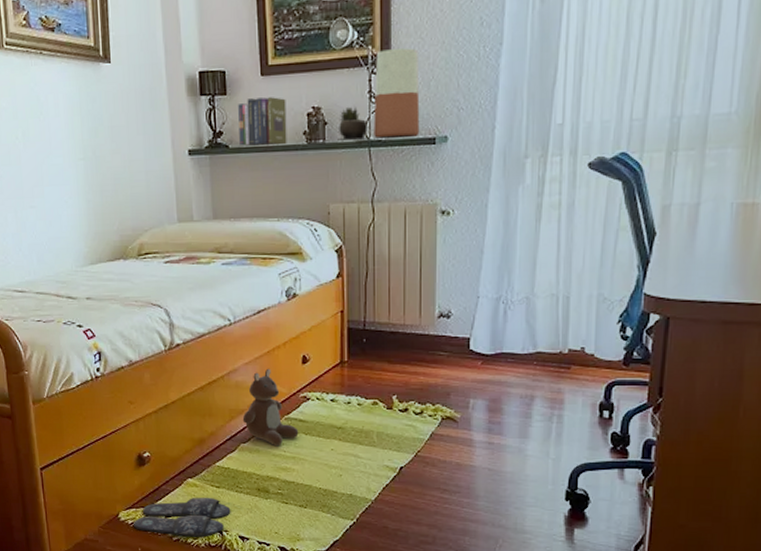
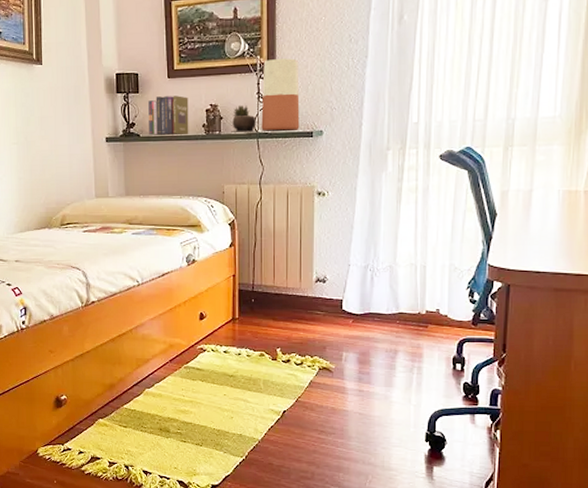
slippers: present [134,497,231,537] -> none [51,435,136,471]
teddy bear: present [242,368,299,447] -> none [147,323,196,392]

